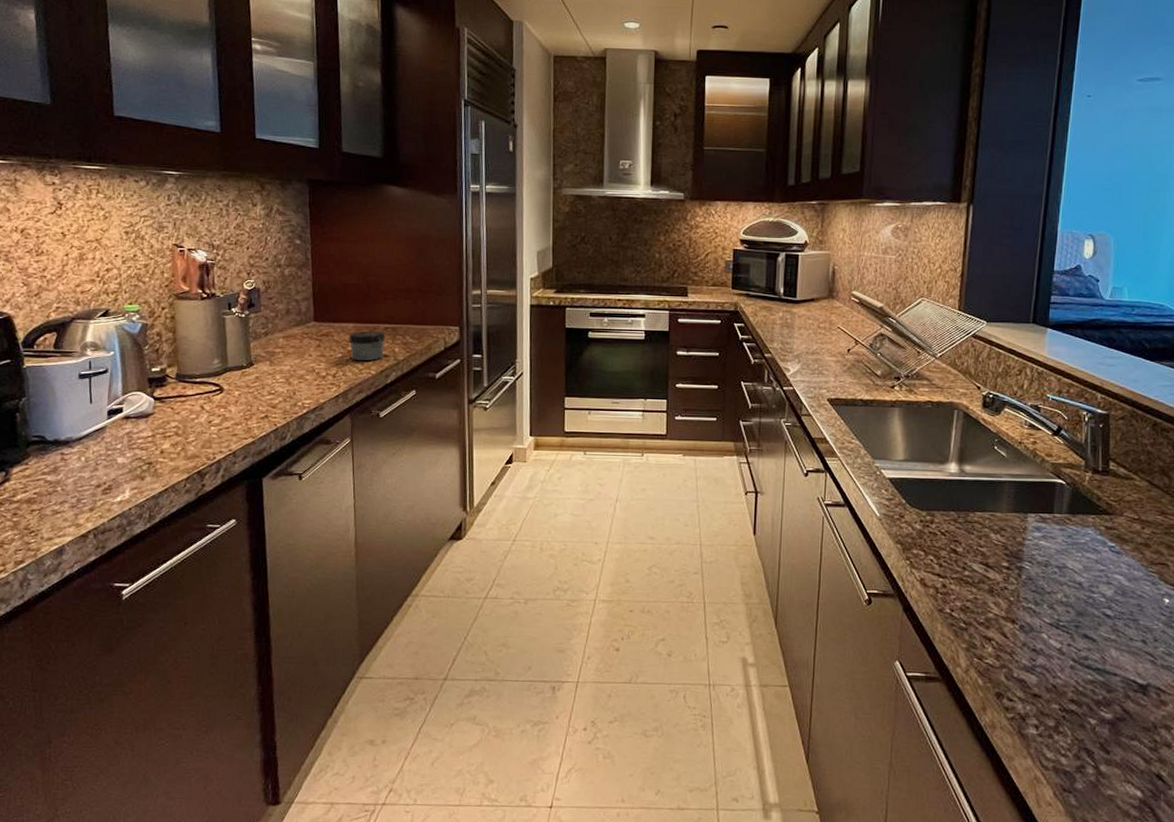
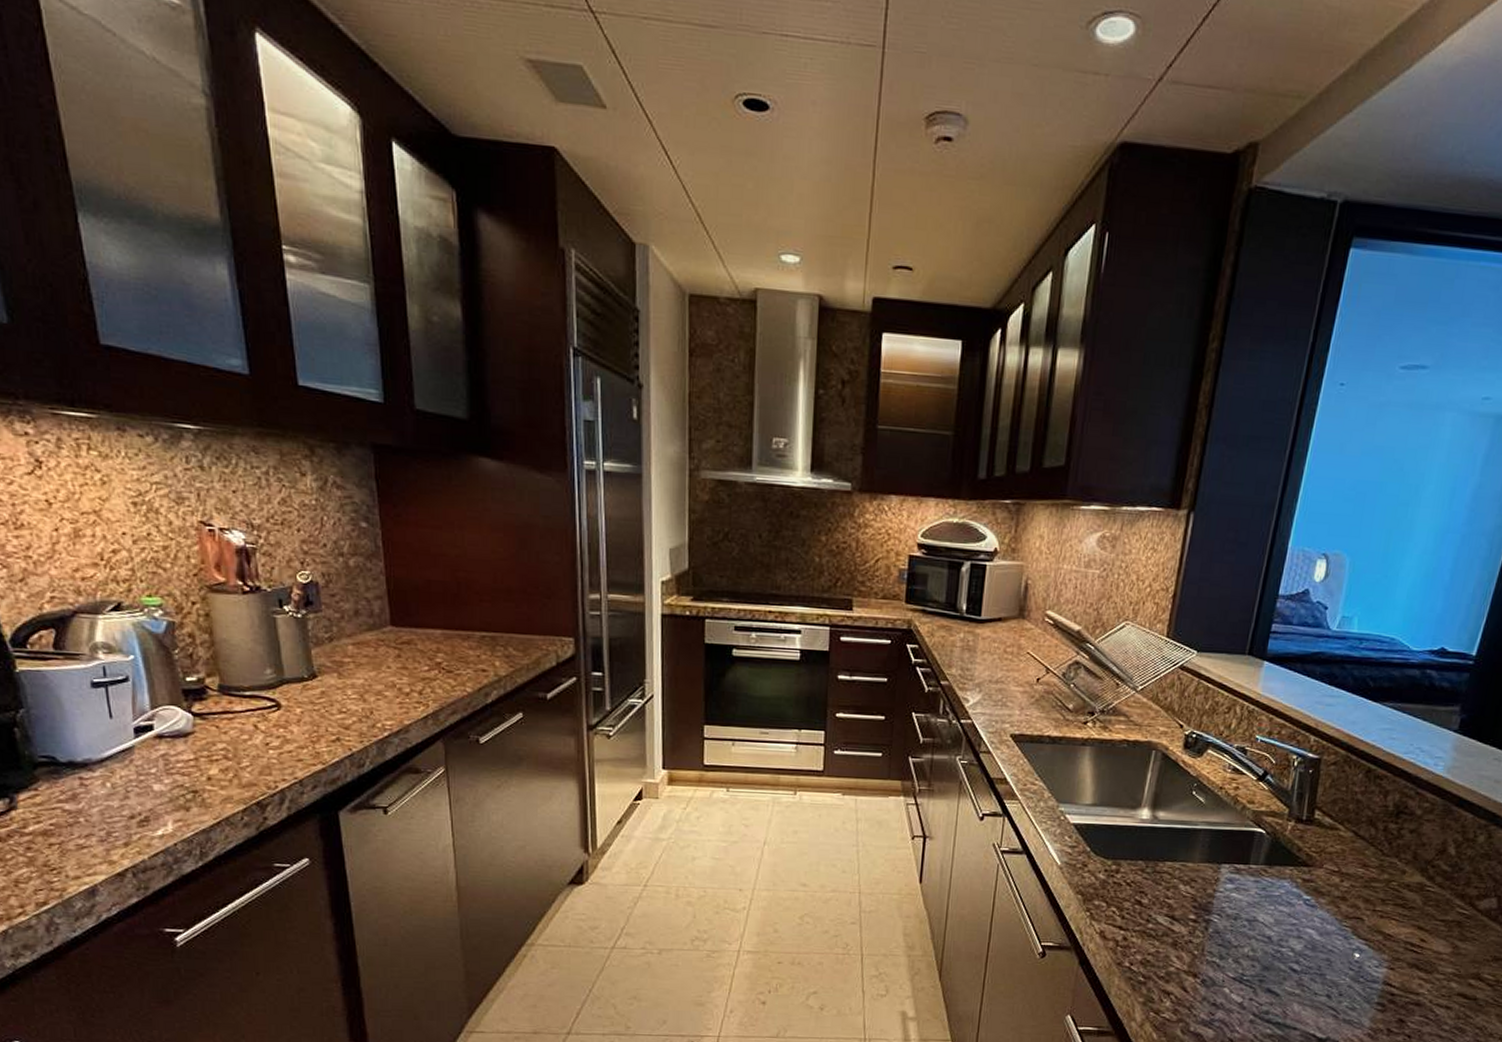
jar: present [348,330,385,362] -> none [436,639,482,677]

